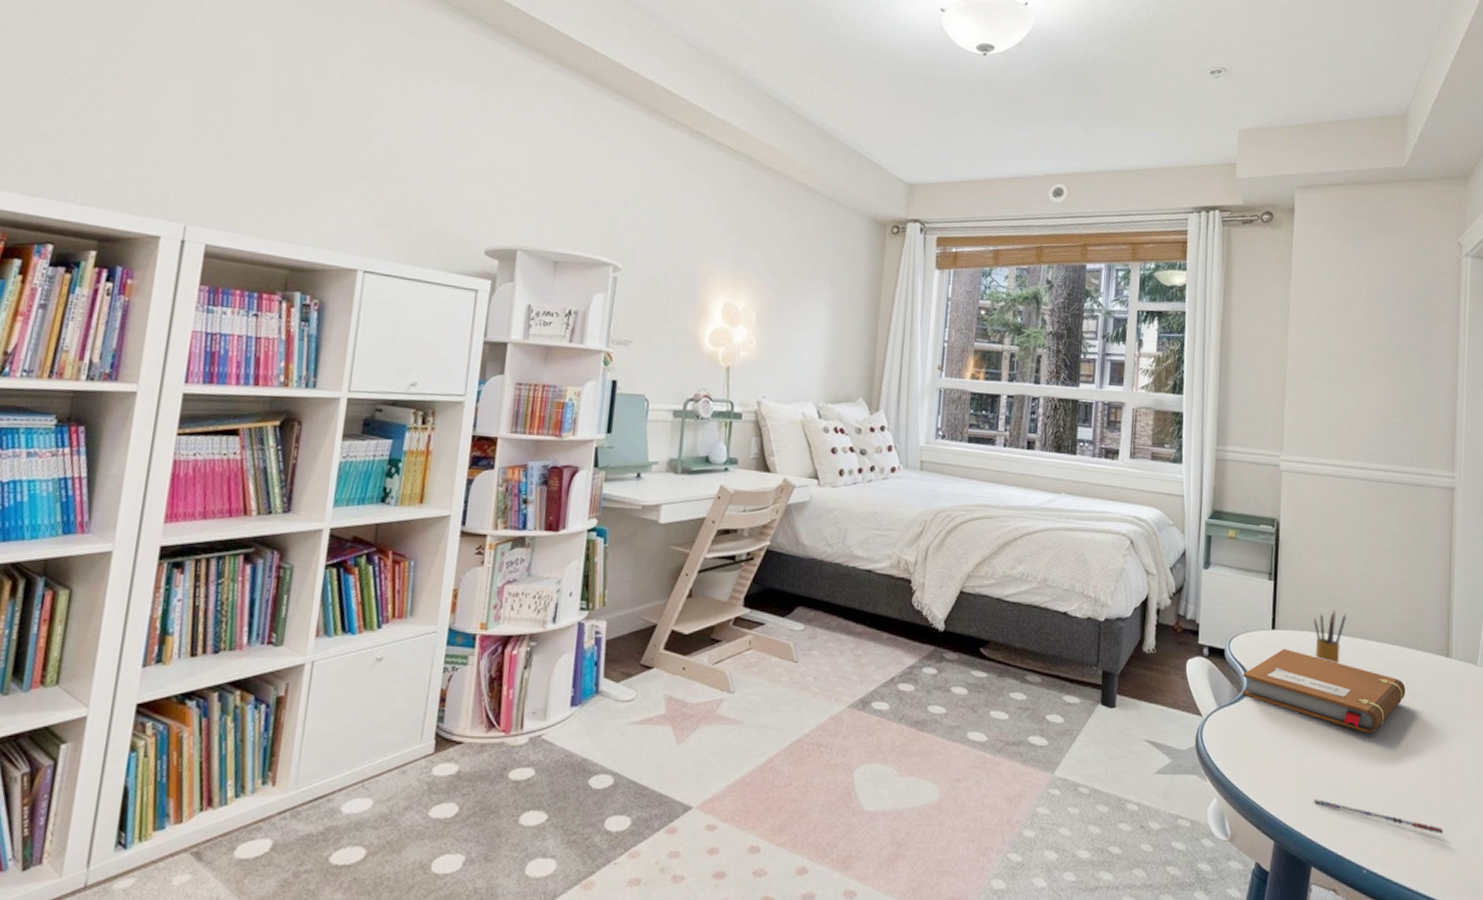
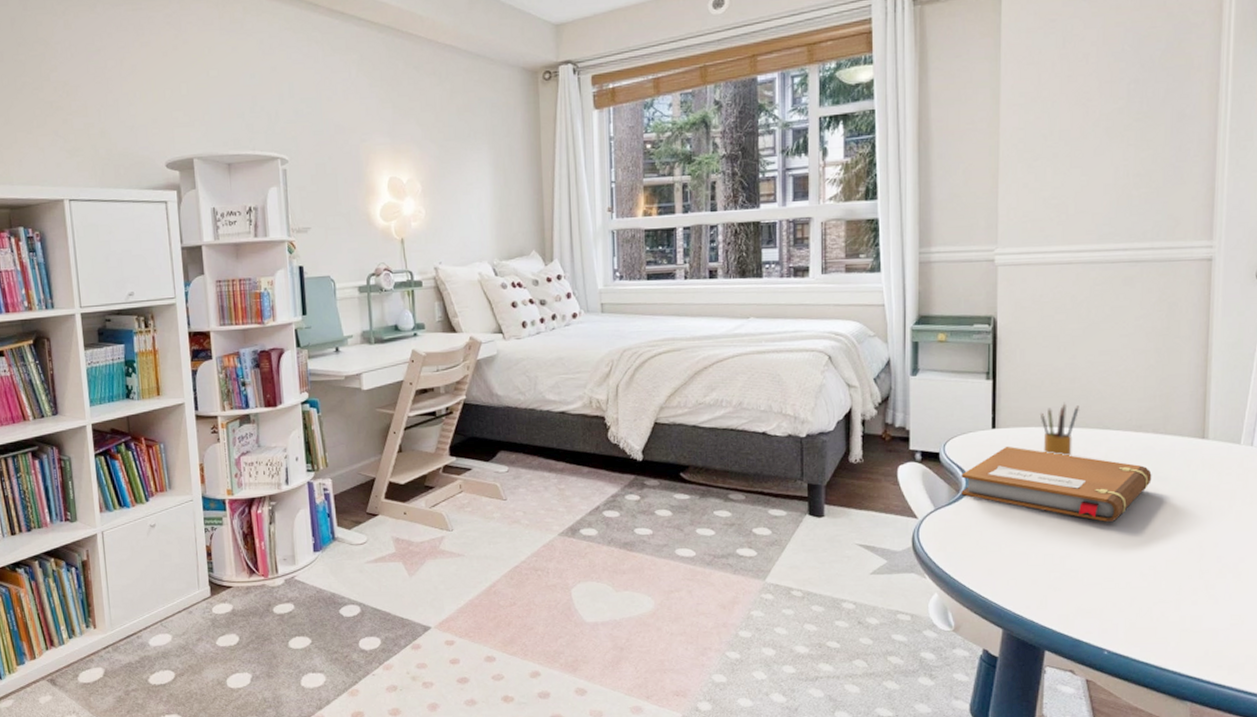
pen: present [1313,799,1444,834] -> none [1045,588,1198,614]

